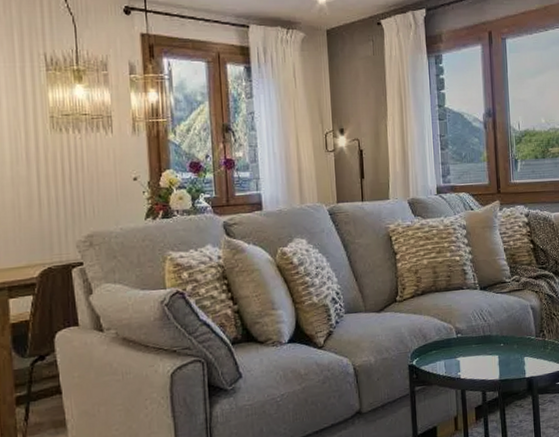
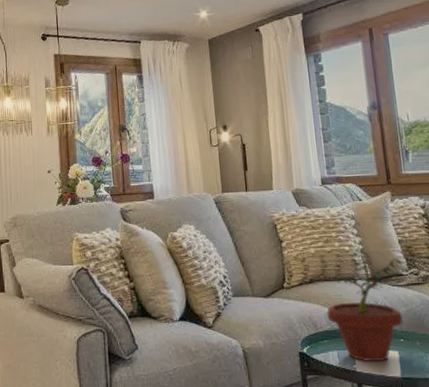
potted plant: none [436,257,506,368] -> present [326,248,404,362]

